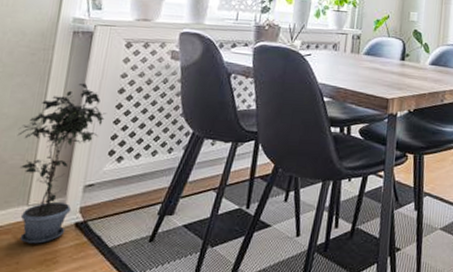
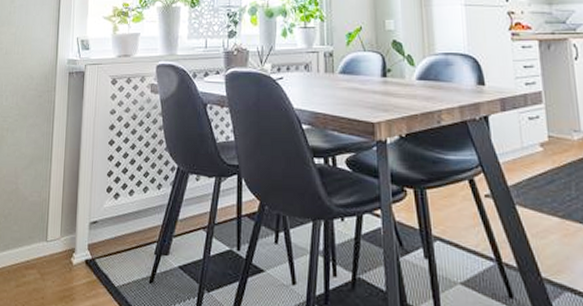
potted plant: present [17,83,107,244] -> none [34,121,102,280]

